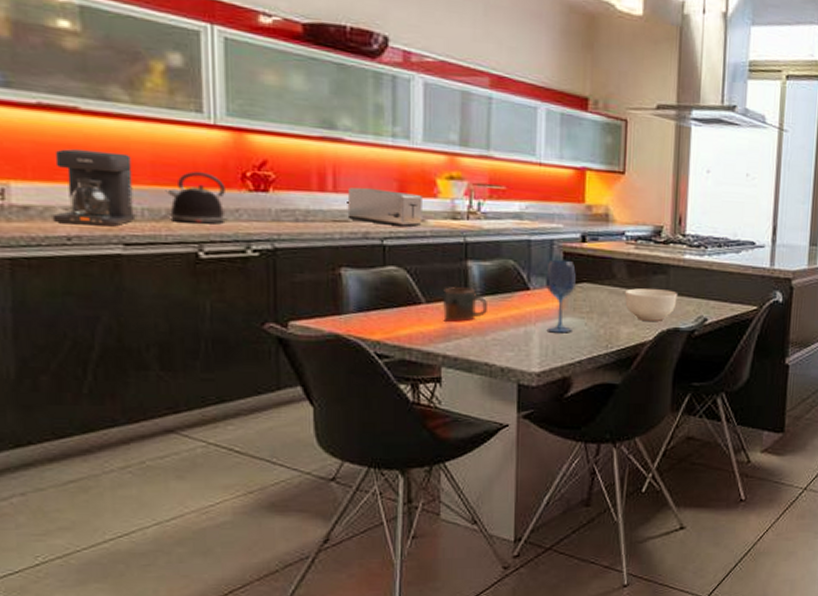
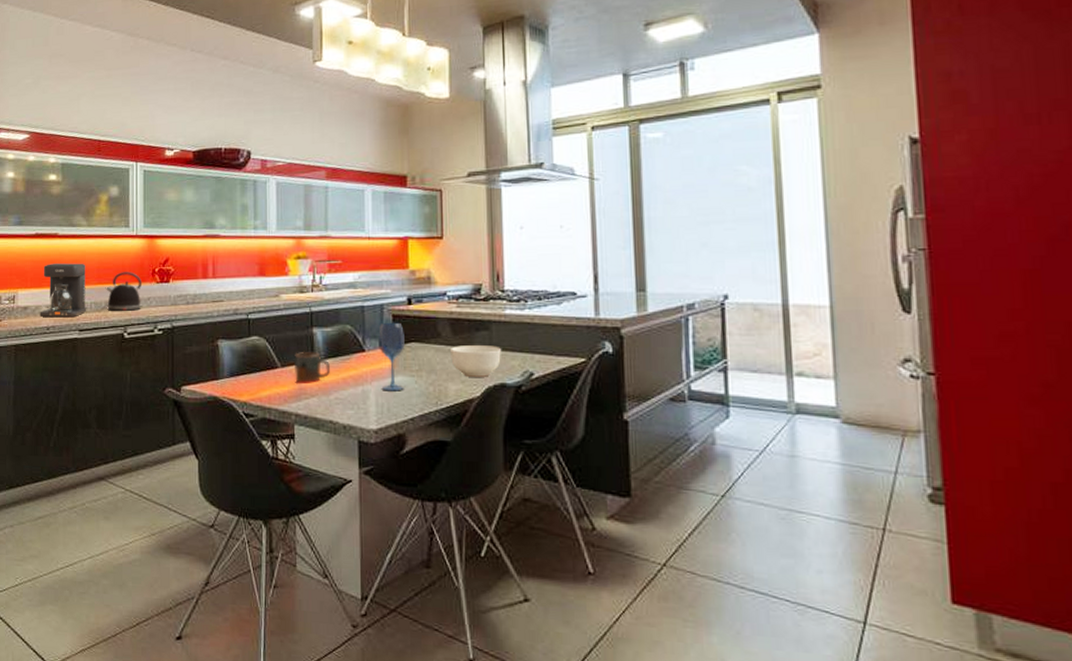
toaster: present [347,187,422,227] -> none [222,272,277,303]

